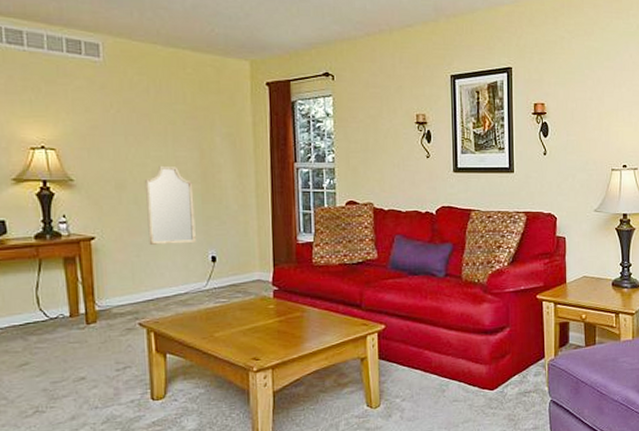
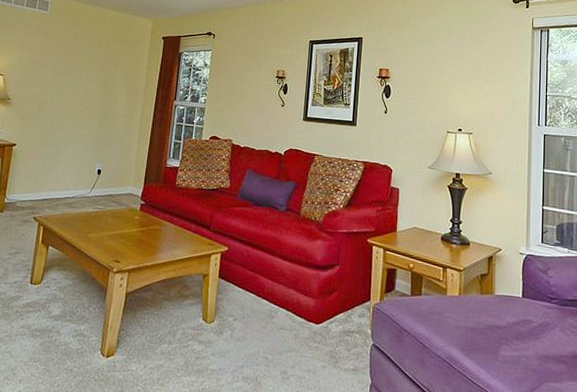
home mirror: present [144,165,196,245] -> none [53,93,95,158]

